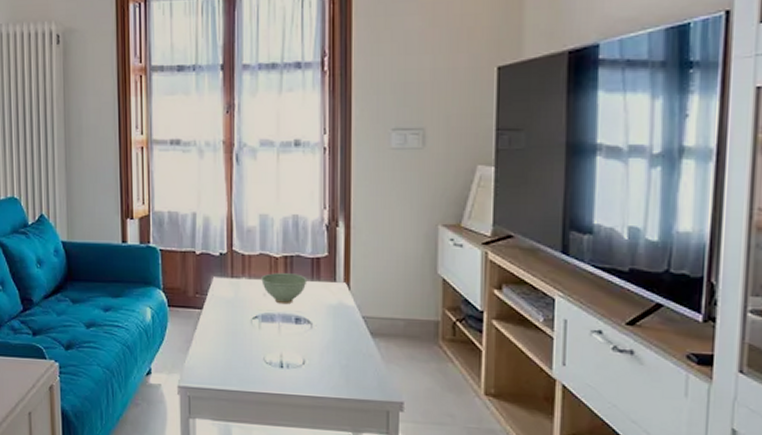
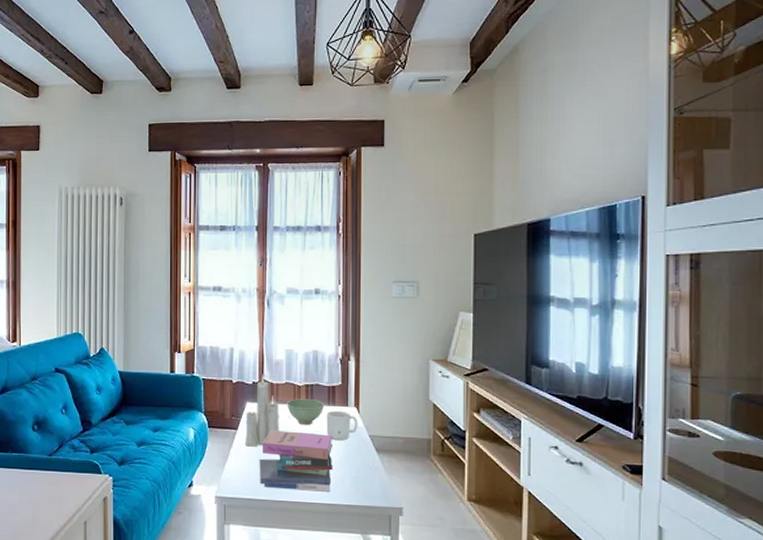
candle: none [211,243,252,330] -> present [244,374,279,447]
books: none [229,310,318,383] -> present [259,430,333,492]
mug: none [309,286,349,323] -> present [326,410,358,441]

